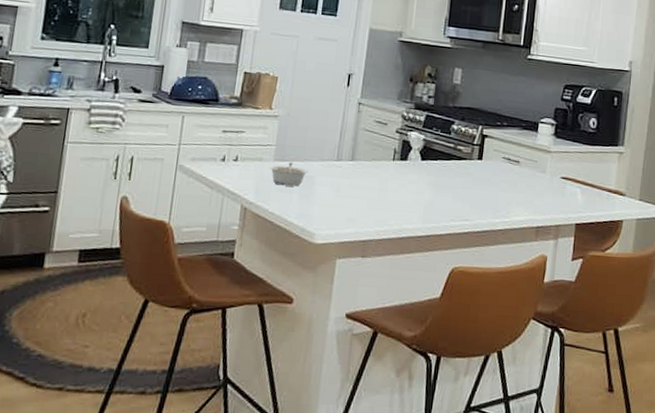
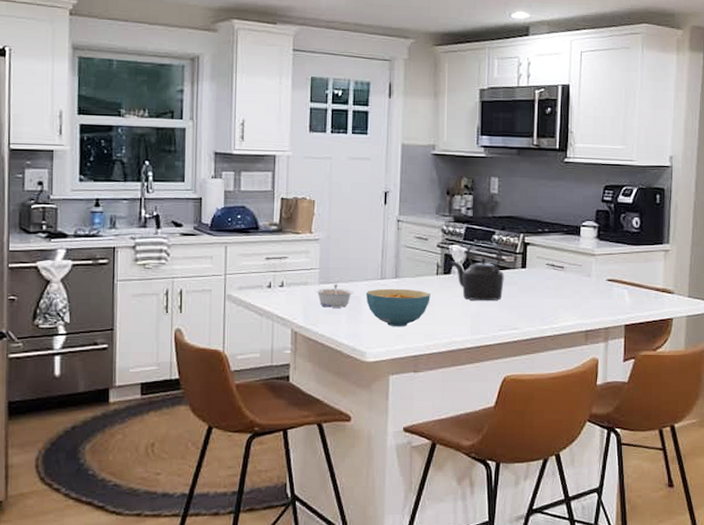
cereal bowl: none [320,170,385,210] -> present [365,288,430,327]
kettle: none [408,129,460,191] -> present [451,240,504,301]

